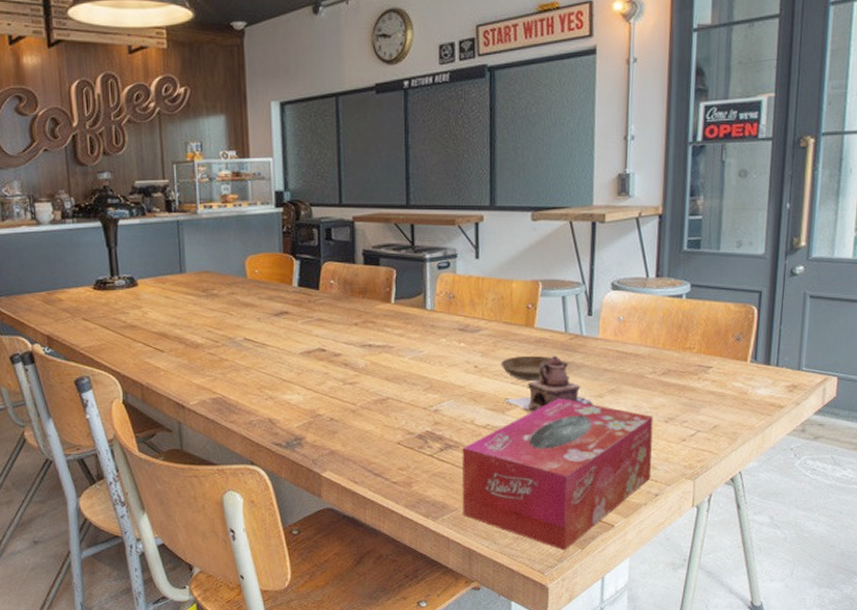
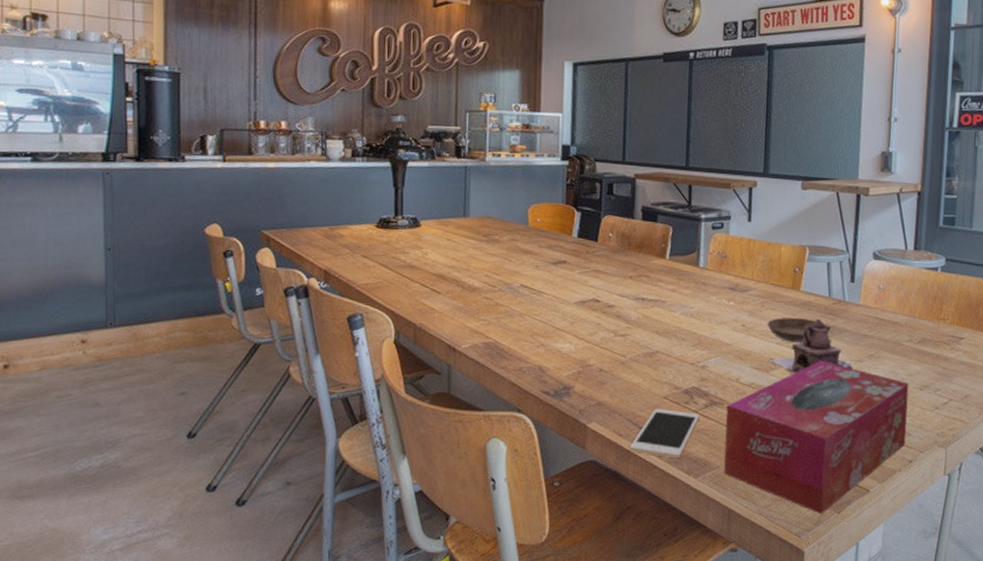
cell phone: none [366,454,435,503] -> present [629,408,700,459]

